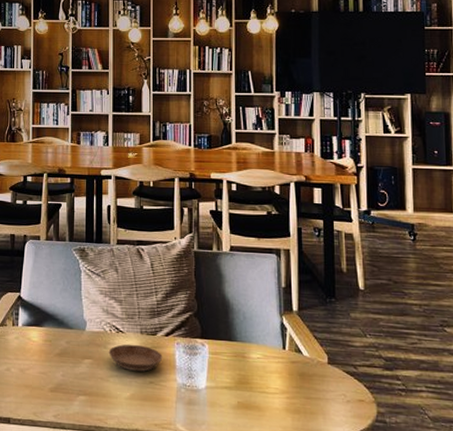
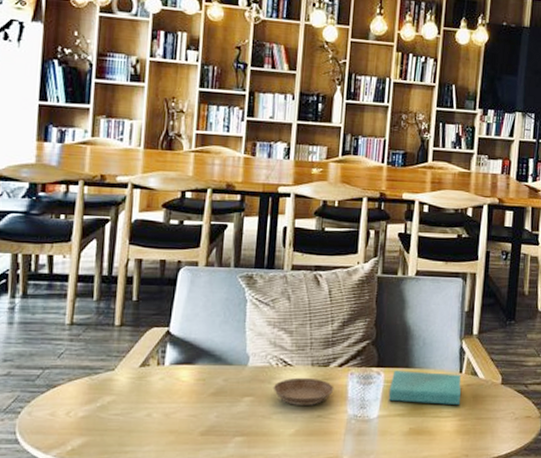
book: none [214,343,286,382] -> present [388,370,461,405]

